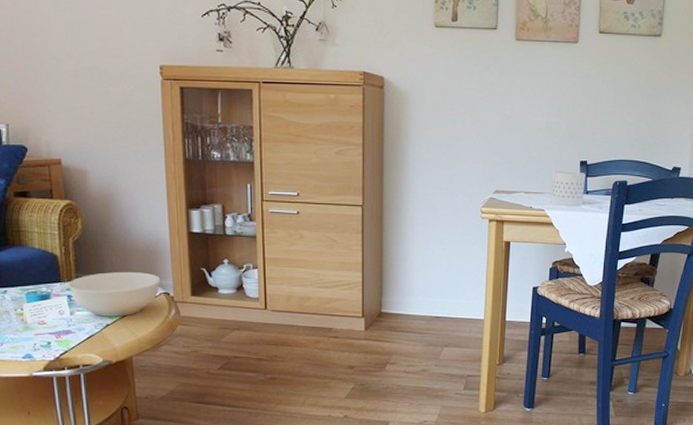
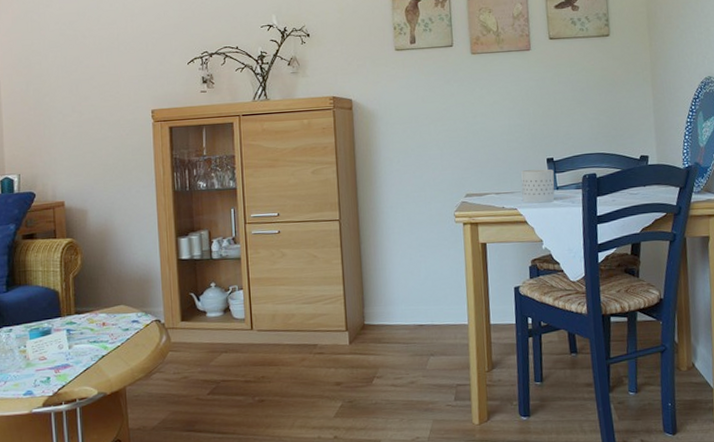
bowl: present [67,272,161,317] -> none [66,301,153,349]

